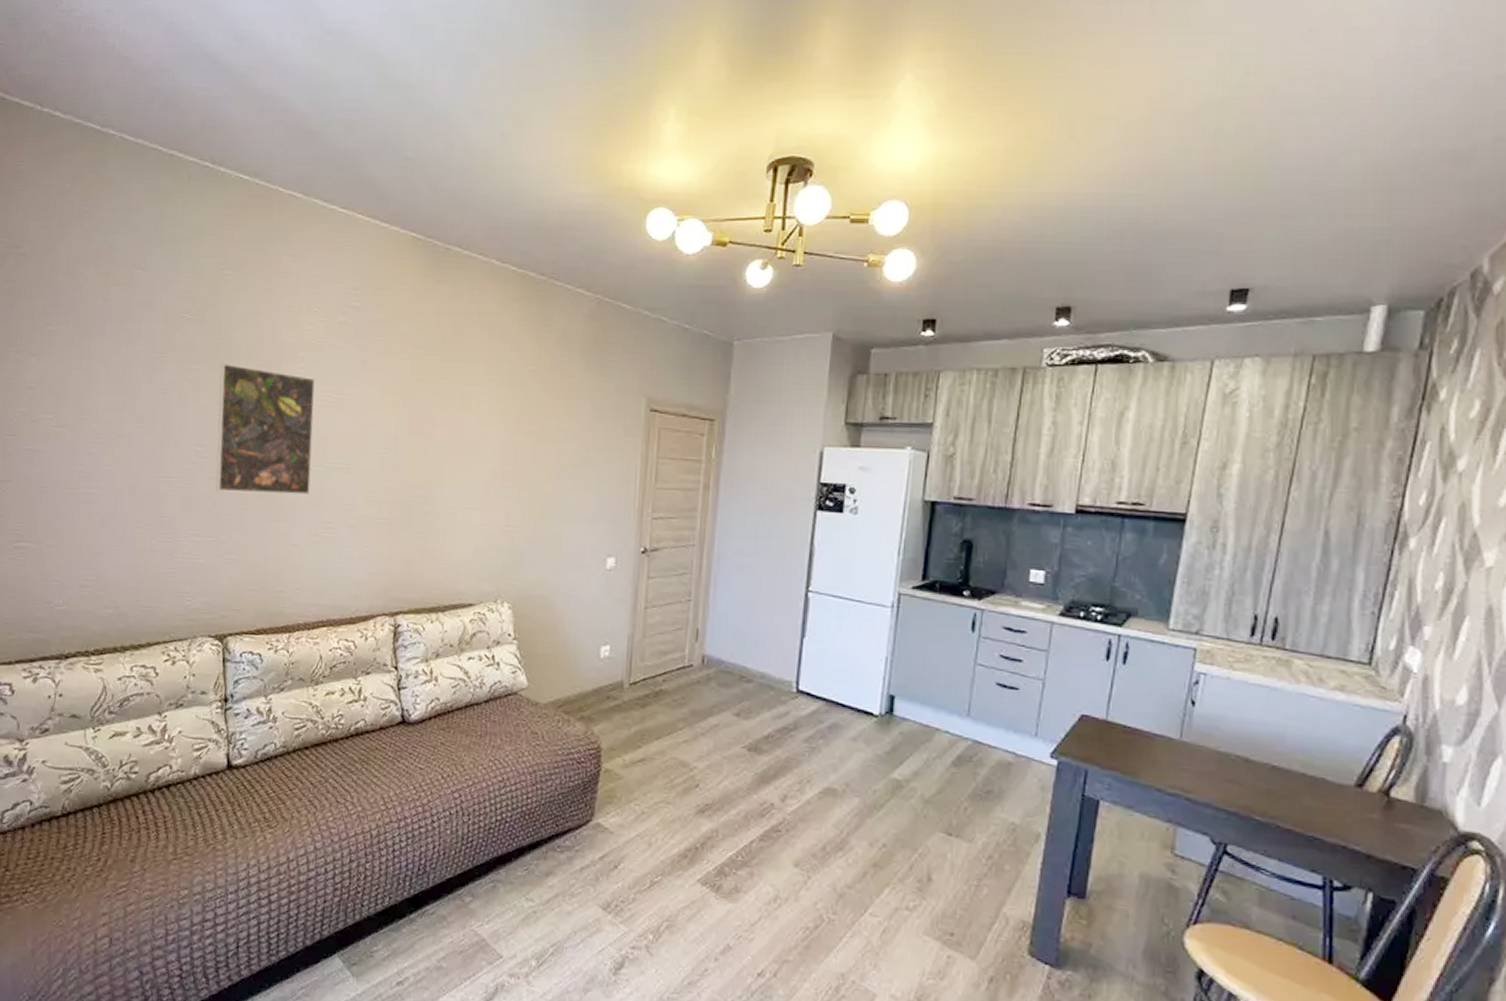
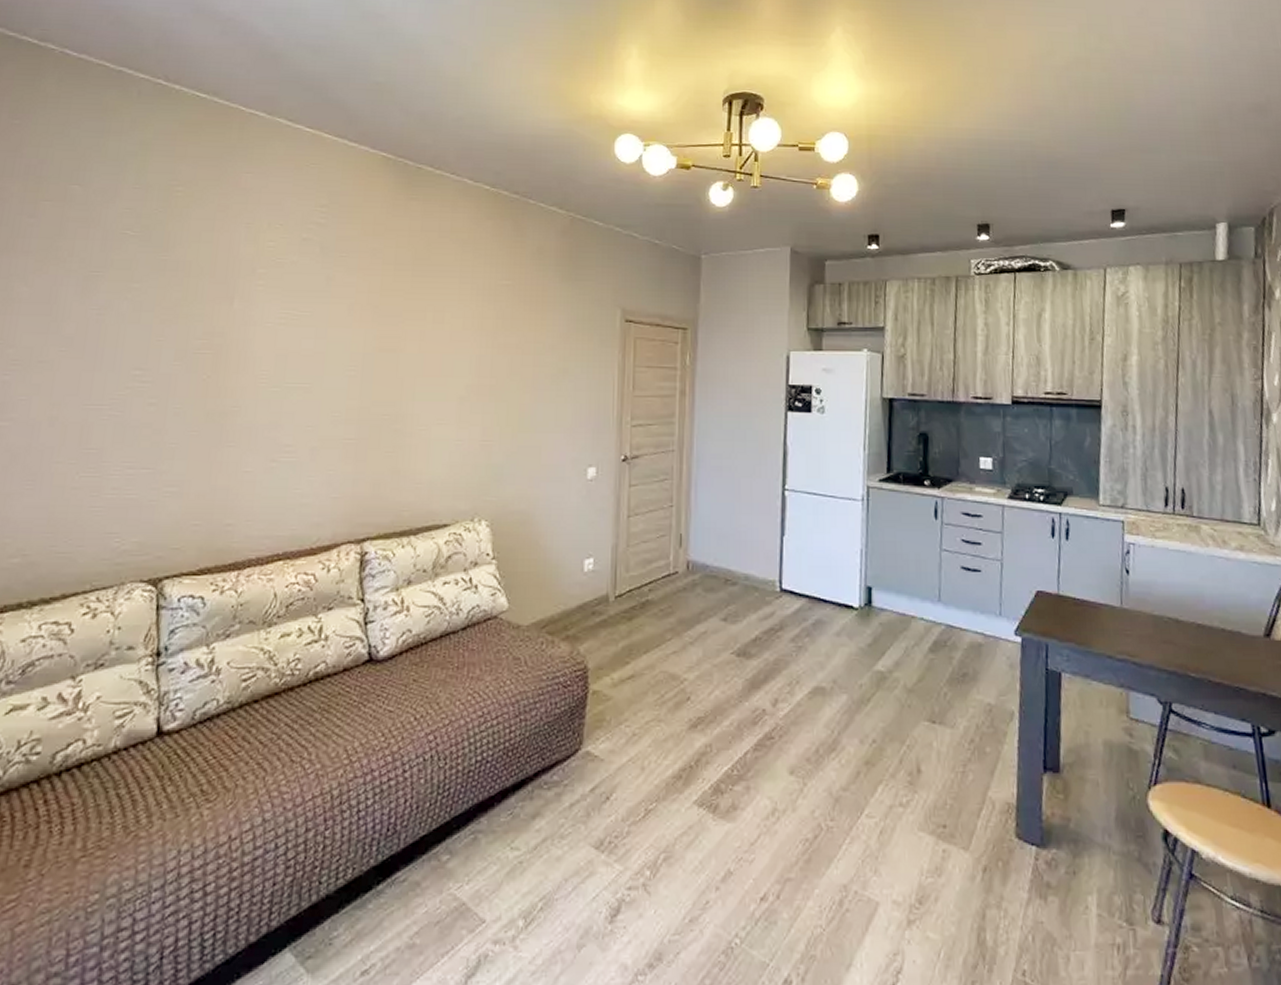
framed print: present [215,363,316,496] -> none [155,282,276,419]

